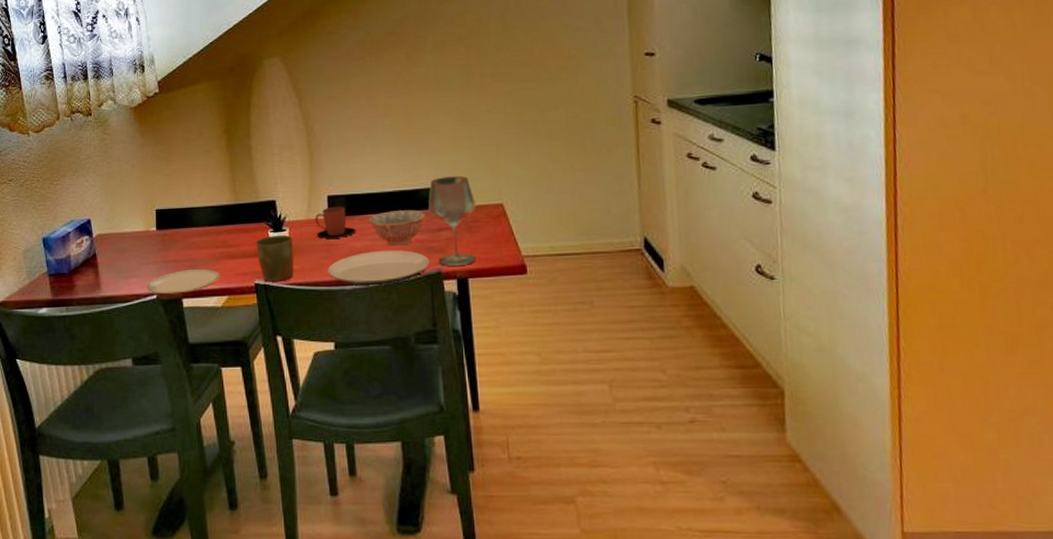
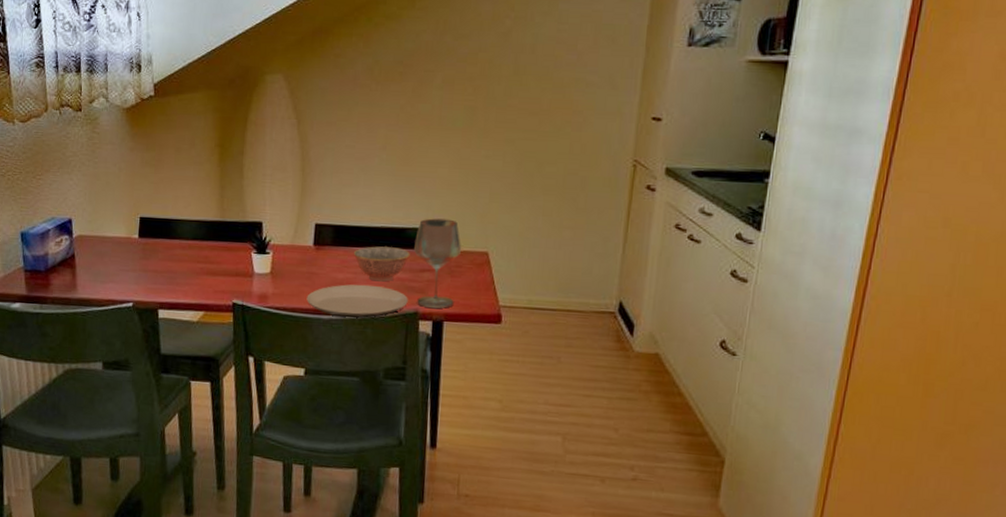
plate: present [146,269,220,295] -> none [123,281,199,305]
mug: present [255,234,295,282] -> none [237,256,276,304]
cup: present [315,206,356,239] -> none [300,235,340,267]

